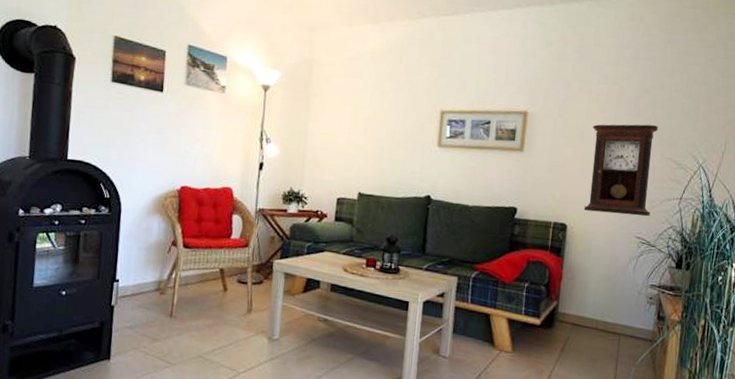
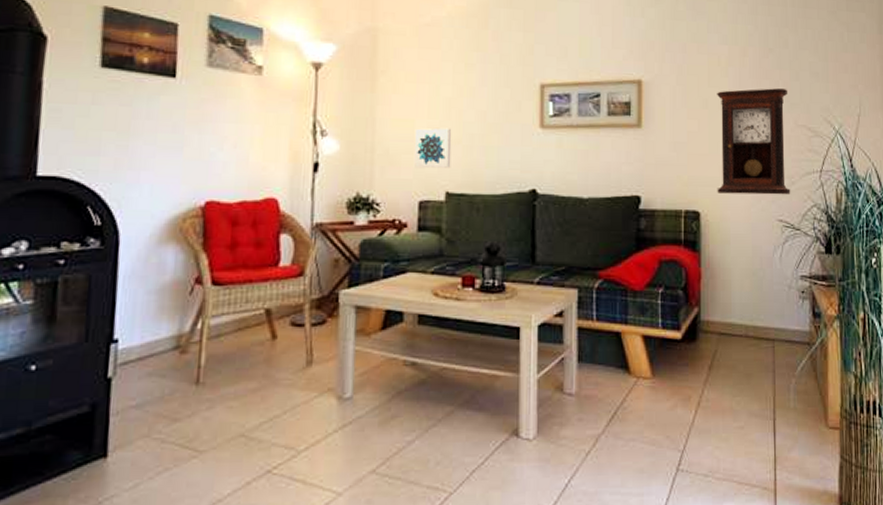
wall art: none [336,141,367,174] -> present [414,128,452,169]

